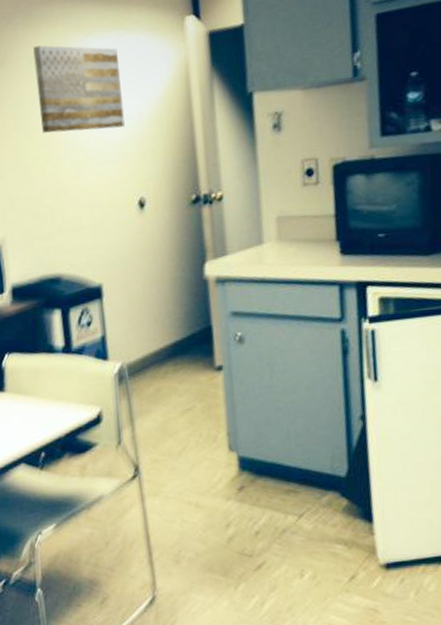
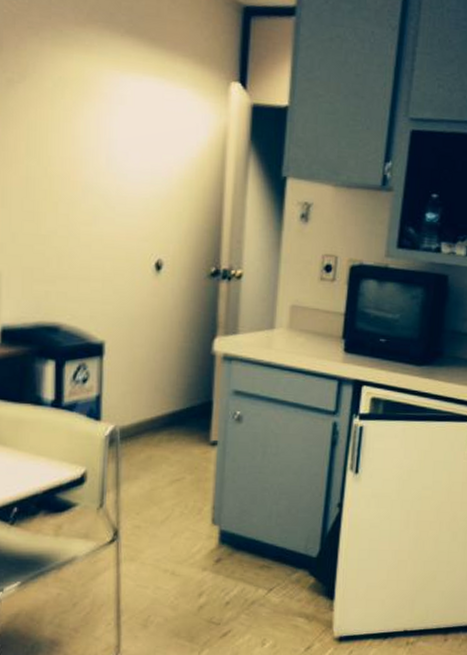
wall art: present [32,45,125,133] -> none [58,69,155,181]

